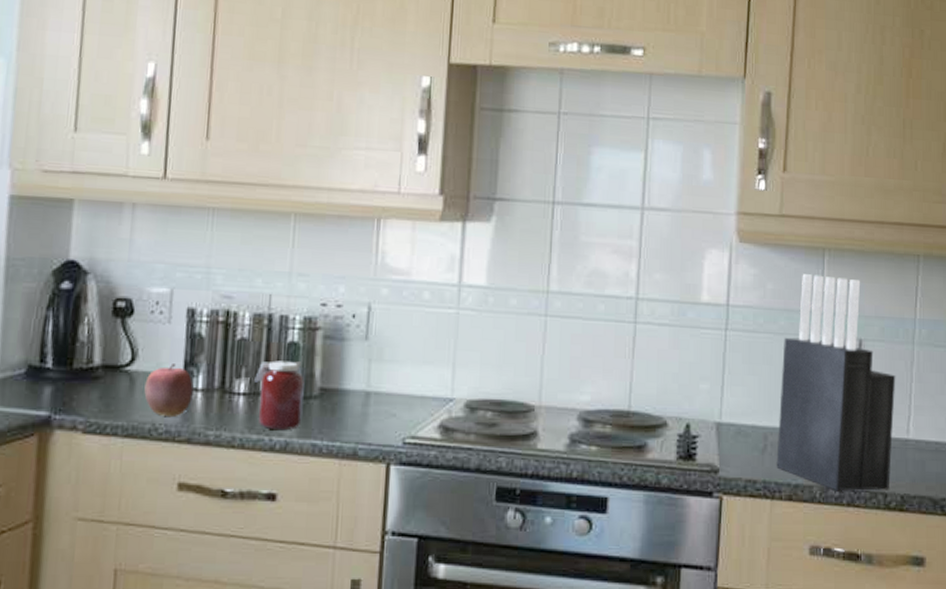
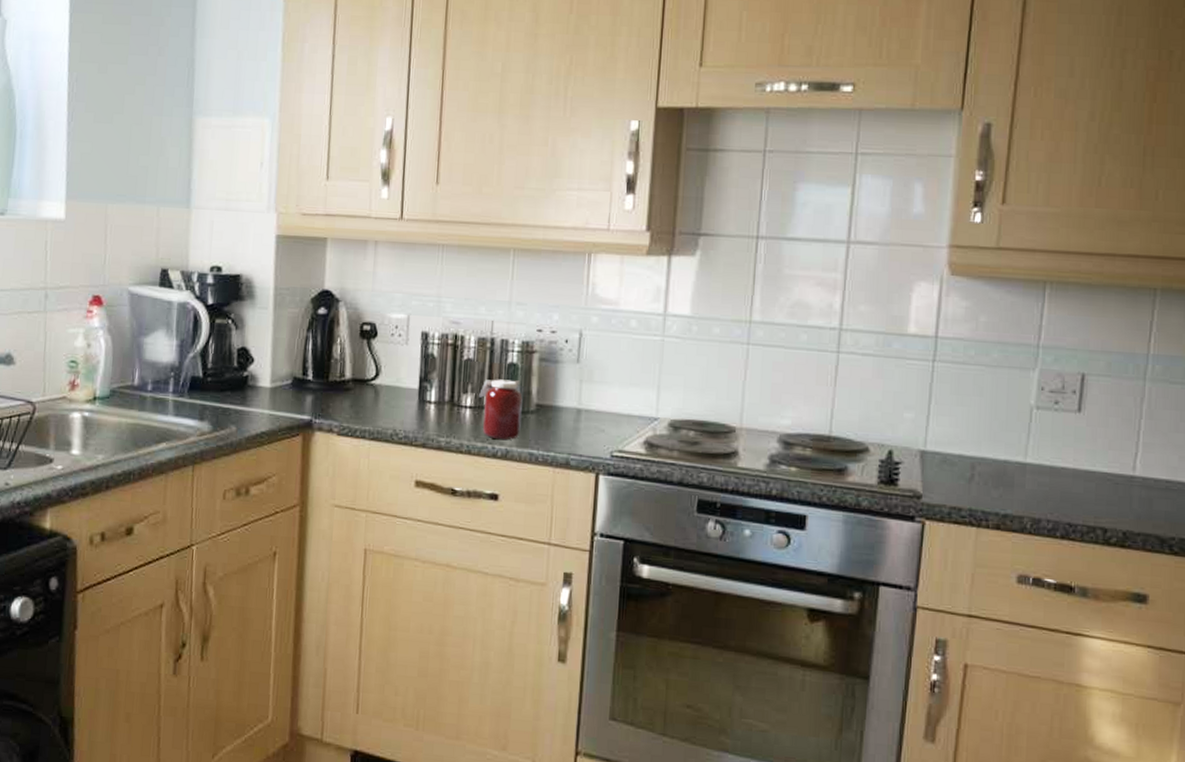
apple: present [144,364,194,418] -> none [387,379,428,425]
knife block: present [776,274,896,492] -> none [984,307,1123,526]

